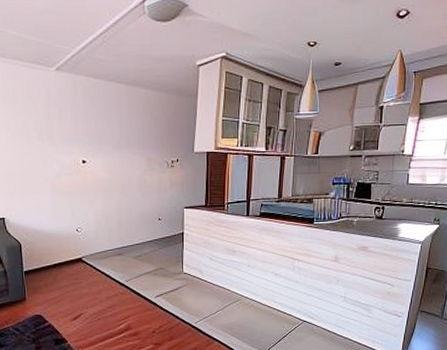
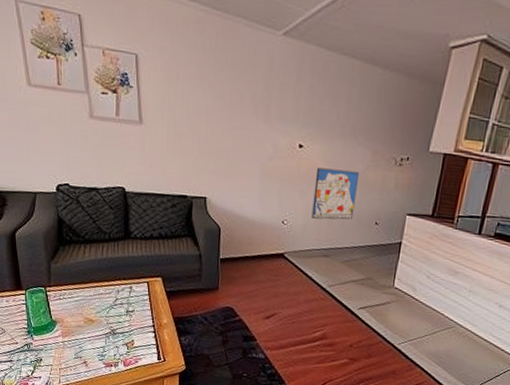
wall art: none [100,177,139,223] -> present [311,168,359,220]

